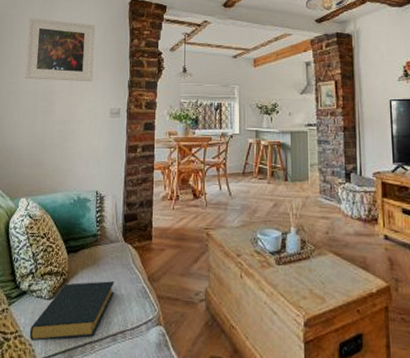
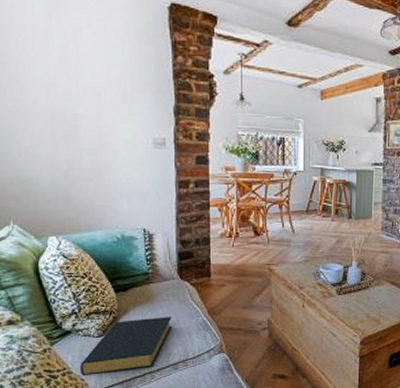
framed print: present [24,17,96,82] -> none [26,13,128,105]

